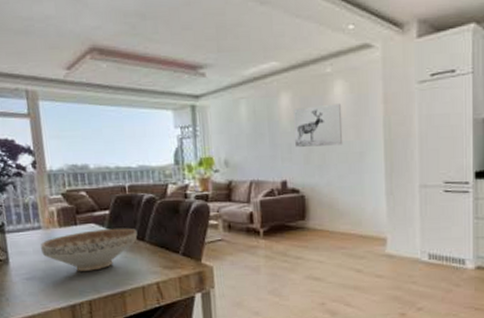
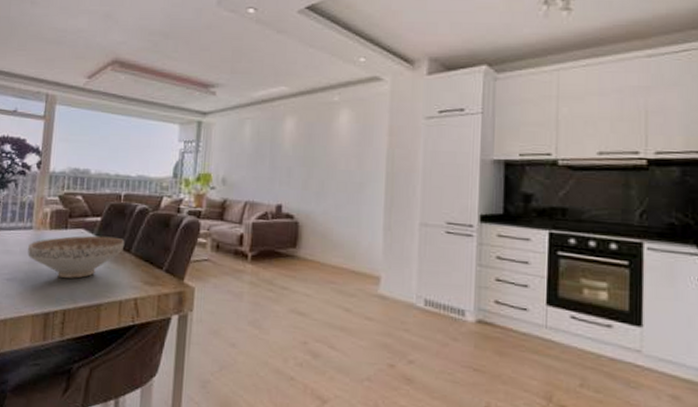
wall art: present [294,103,343,147] -> none [294,132,346,174]

